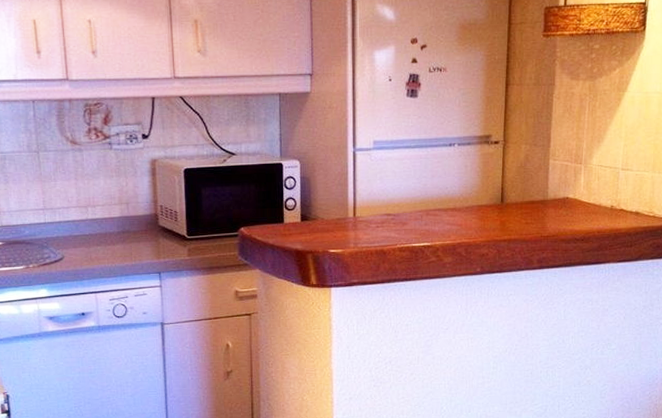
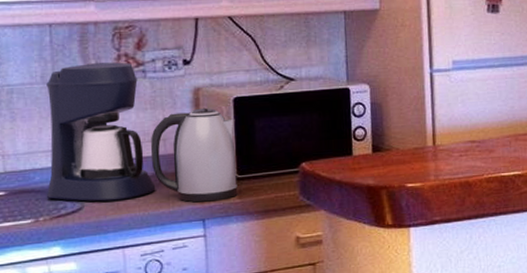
coffee maker: none [32,135,121,254] -> present [46,62,156,202]
kettle: none [116,177,188,258] -> present [150,108,238,203]

